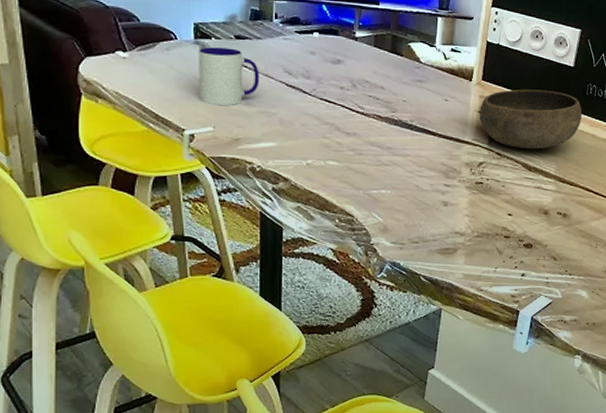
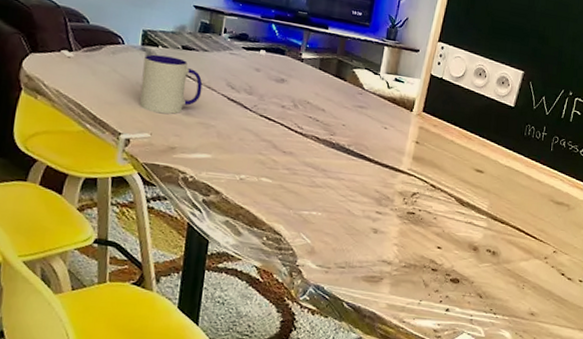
bowl: present [480,89,583,150] -> none [417,123,519,185]

